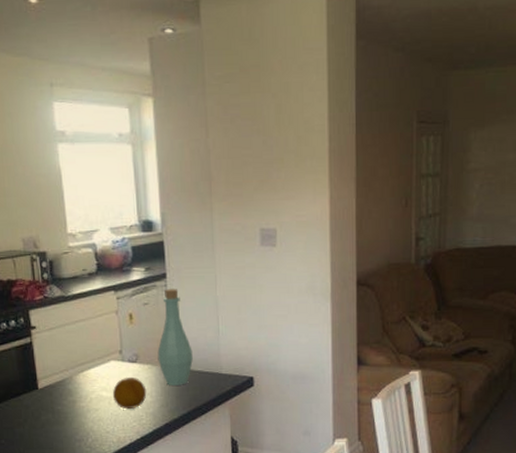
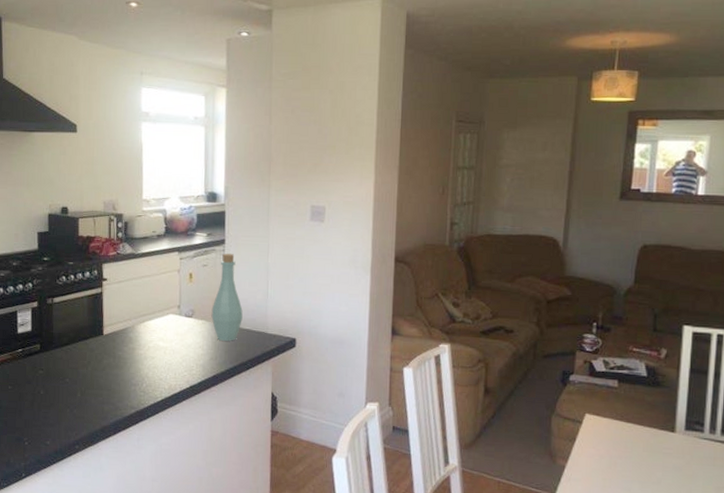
fruit: present [112,377,147,409] -> none [168,329,199,359]

